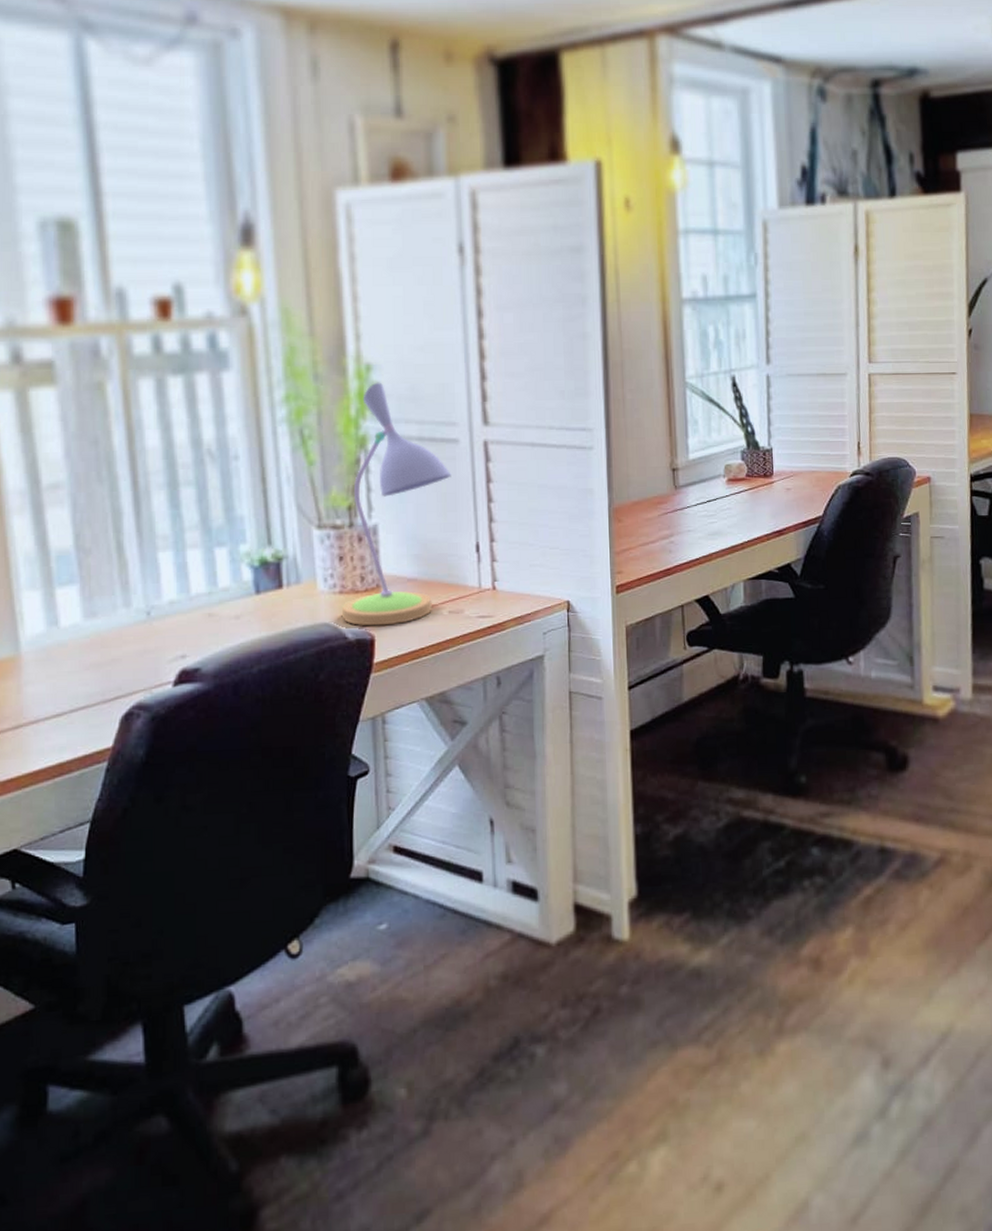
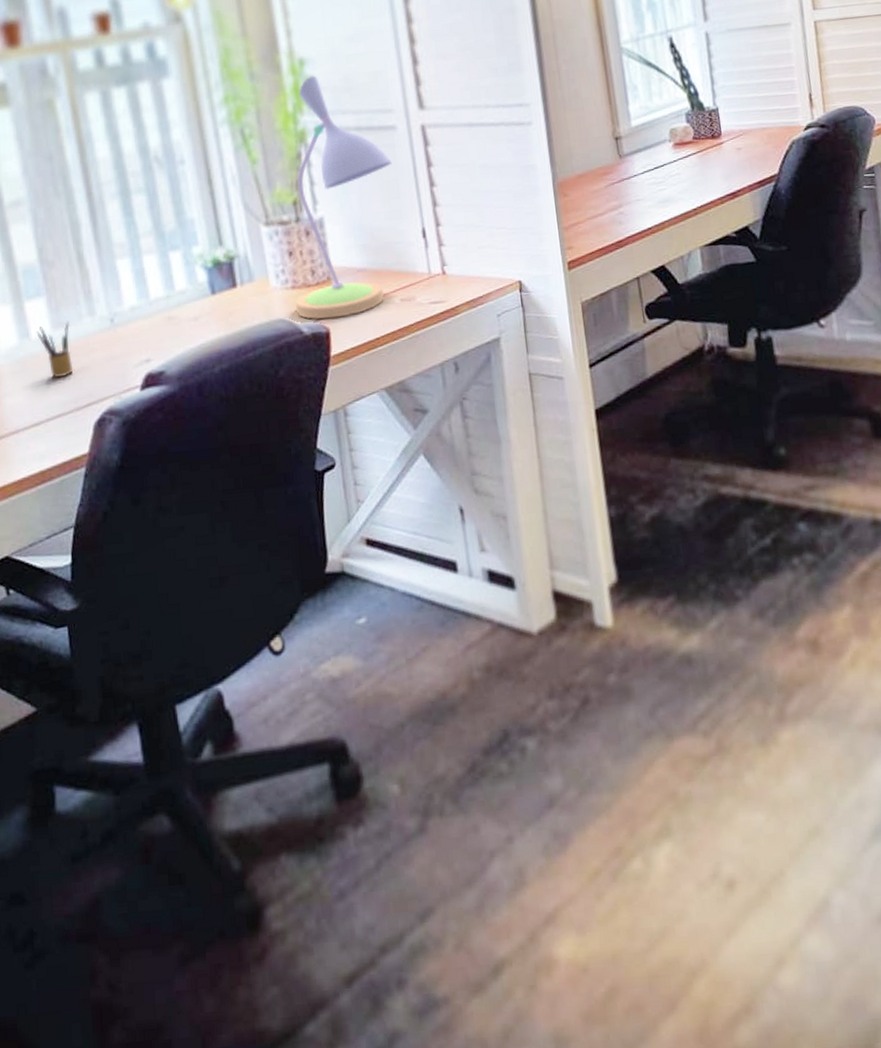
pencil box: none [66,610,103,669] -> present [36,320,74,378]

